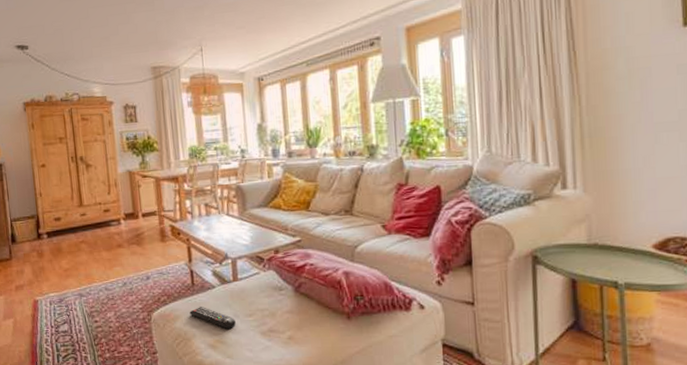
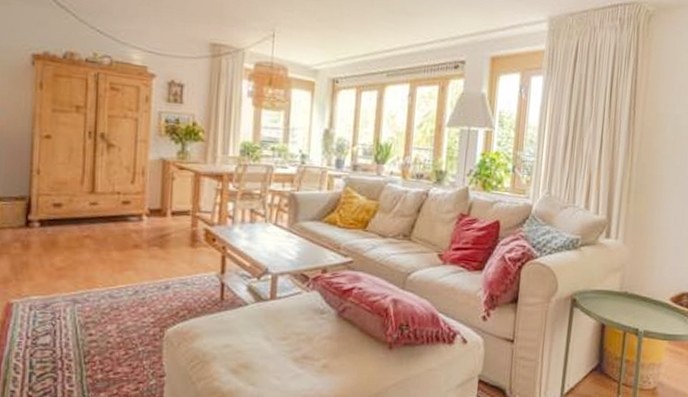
remote control: present [189,307,236,330] -> none [212,325,266,354]

